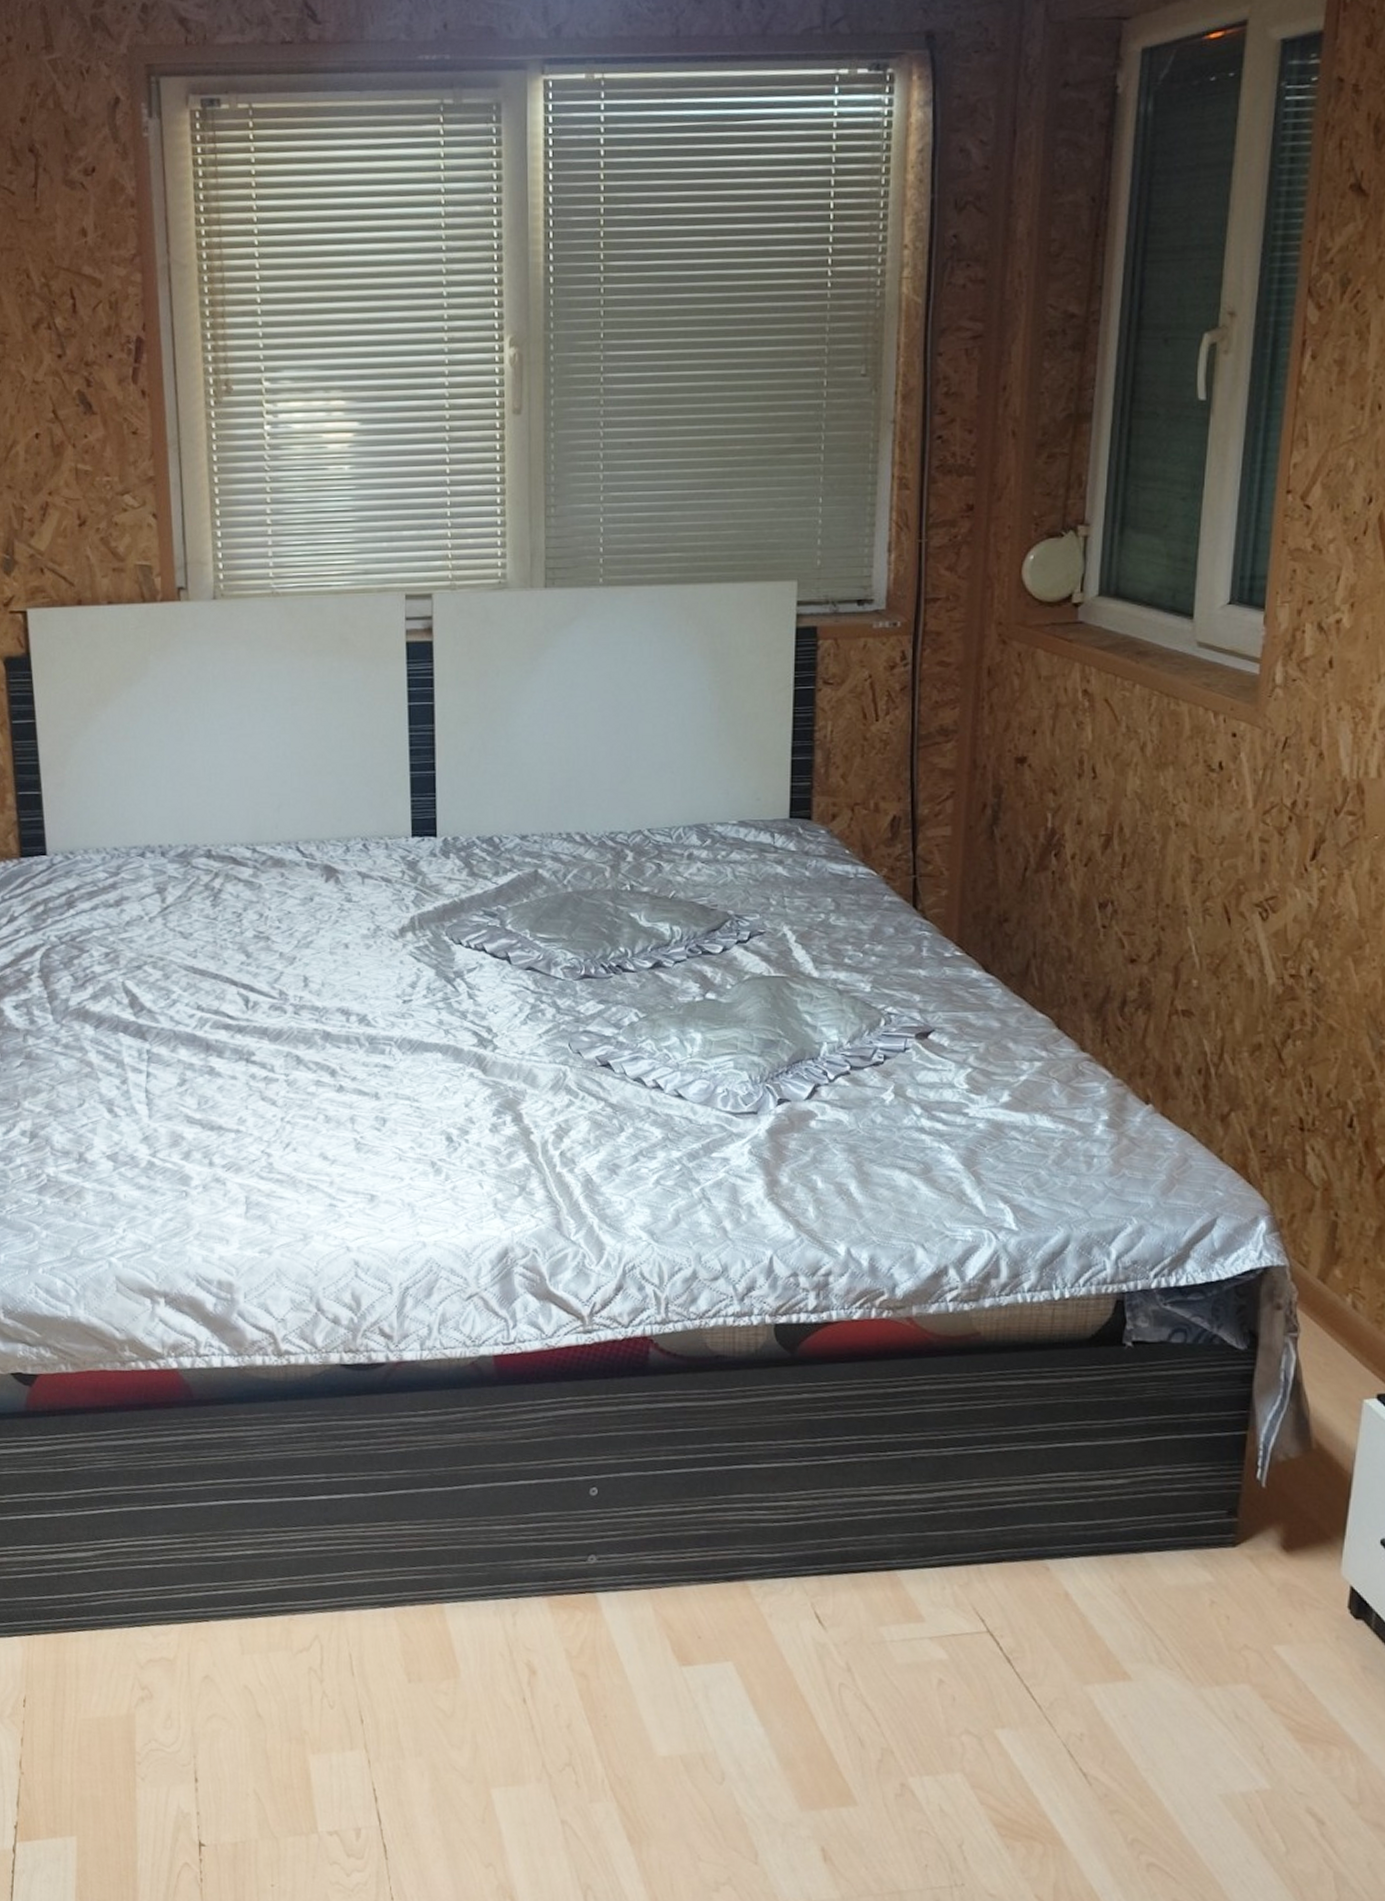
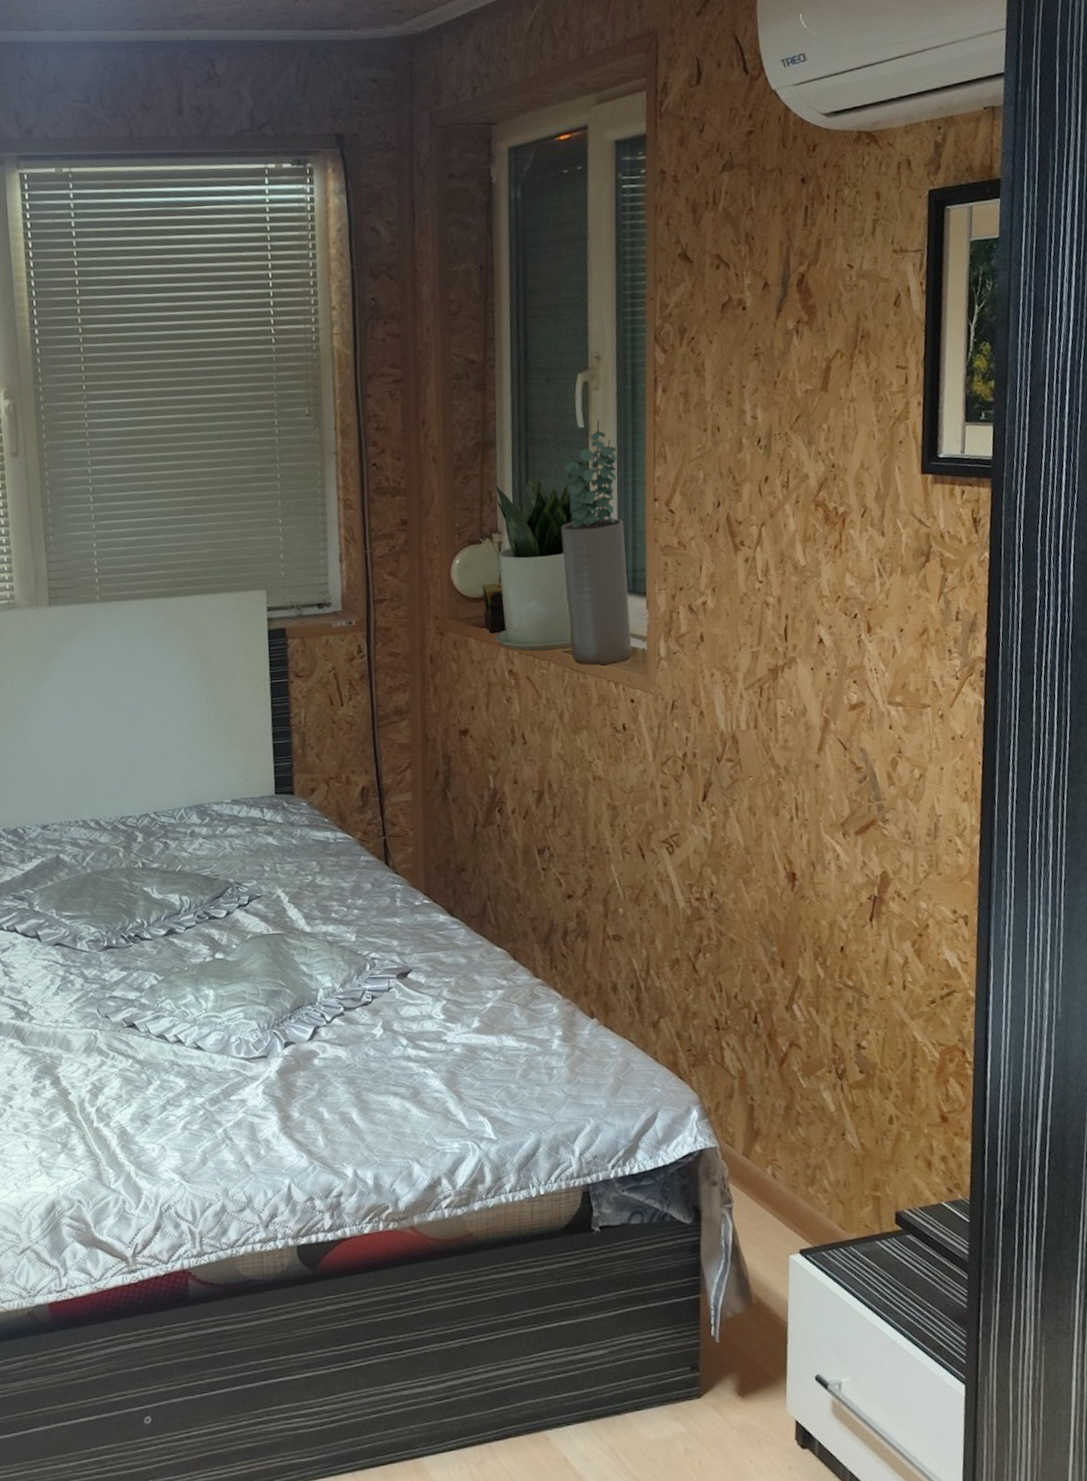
candle: none [1057,585,1085,645] -> present [482,583,506,634]
planter: none [1069,457,1183,669] -> present [494,476,574,652]
vase: none [1162,391,1246,690] -> present [560,420,633,666]

